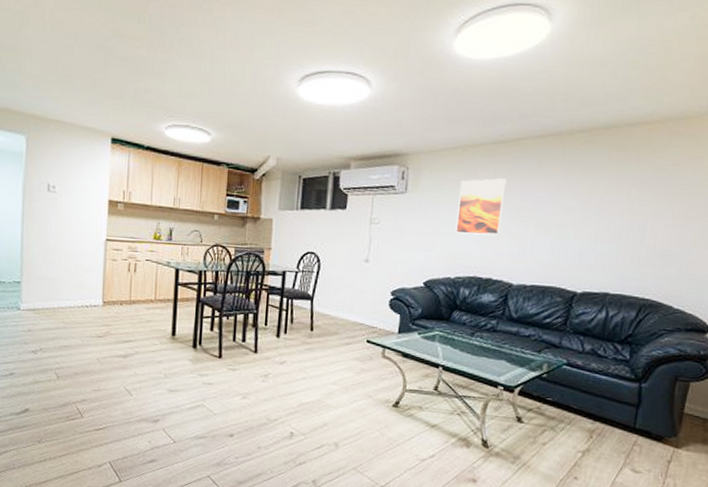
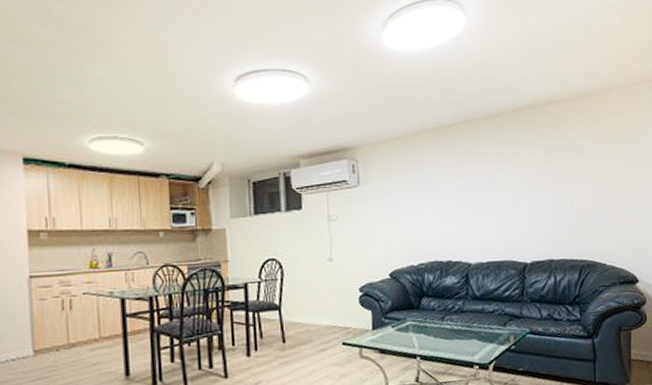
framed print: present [456,178,507,236] -> none [409,163,452,221]

